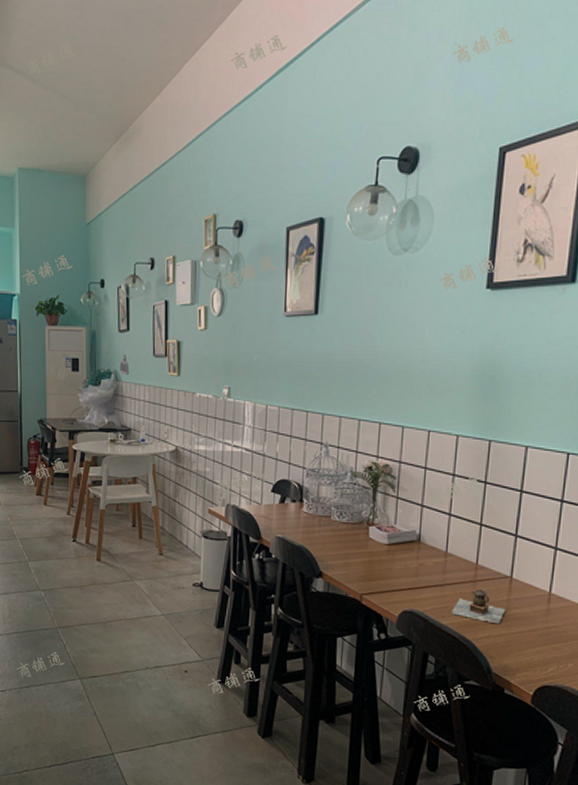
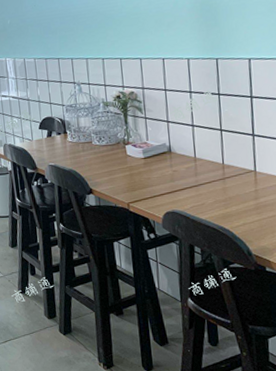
teapot: present [451,588,506,625] -> none [207,184,255,213]

